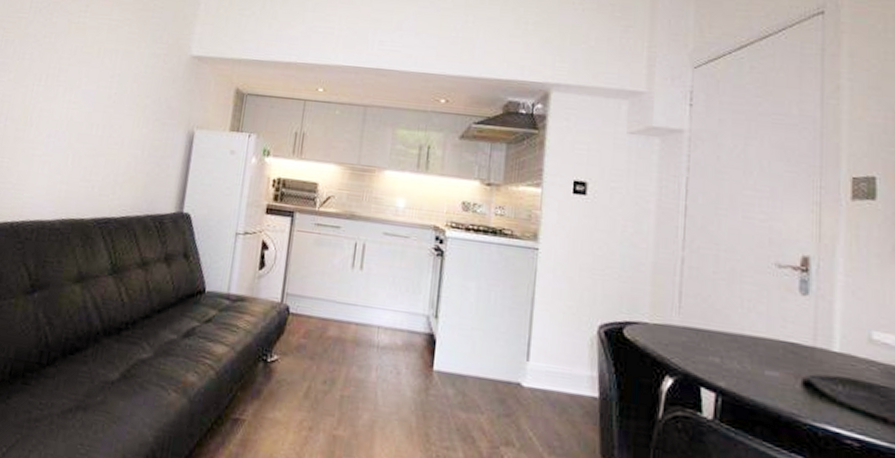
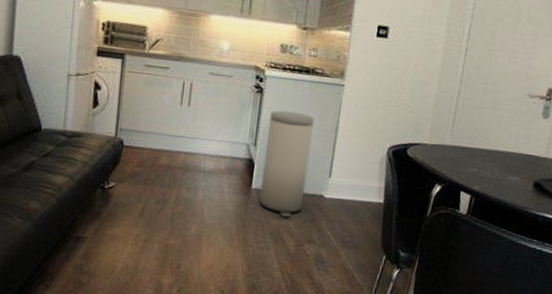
pedal bin: none [443,277,505,409] -> present [259,110,314,217]

